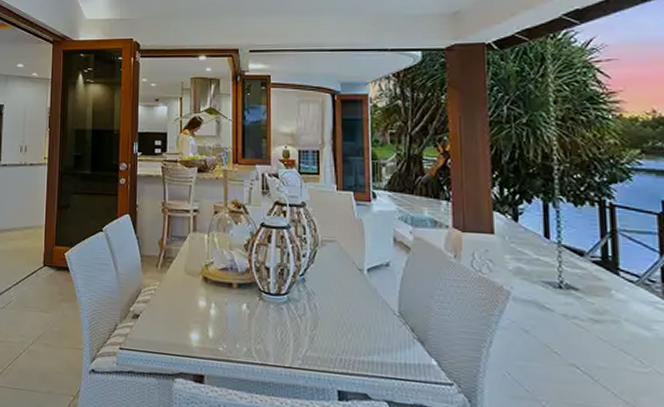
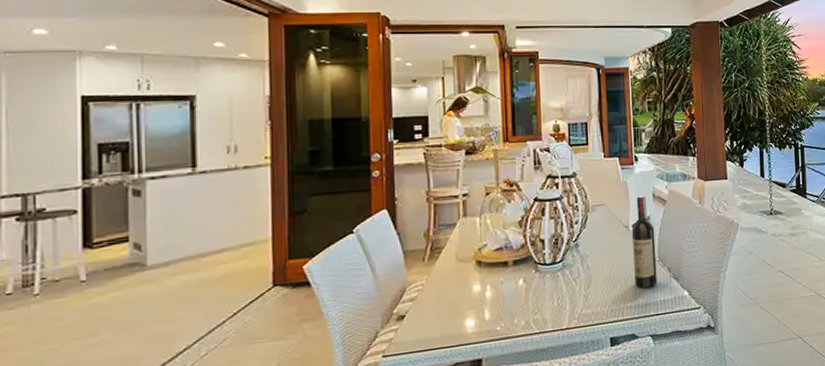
wine bottle: none [366,238,397,346] -> present [631,196,657,289]

